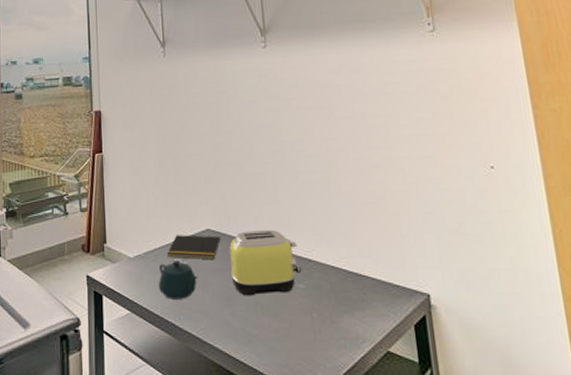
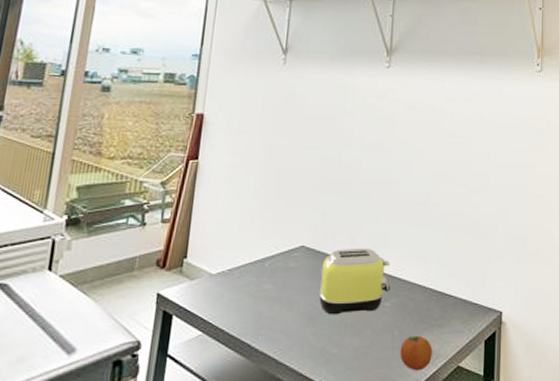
teapot: present [158,259,198,299] -> none [239,277,284,319]
notepad: present [167,235,221,260] -> none [254,251,315,278]
fruit: none [321,318,358,355] -> present [400,335,433,371]

